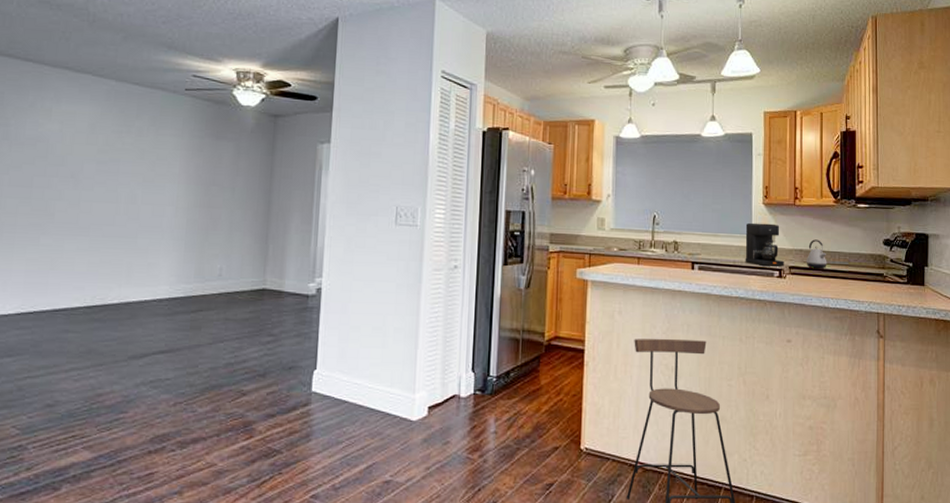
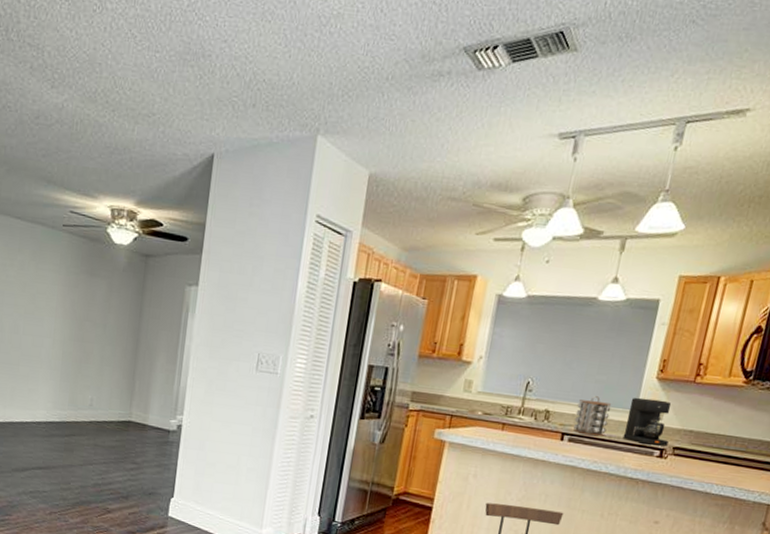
spice rack: none [700,224,730,263] -> present [573,396,612,437]
kettle: present [806,239,827,268] -> none [694,421,721,453]

